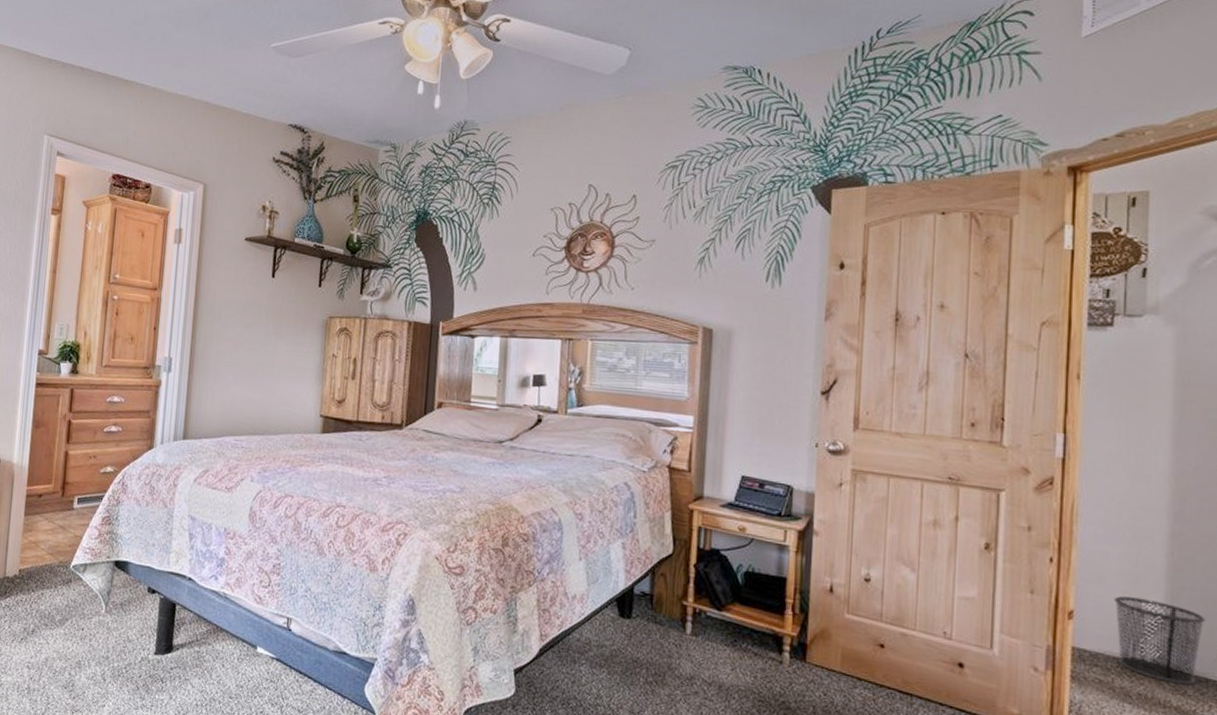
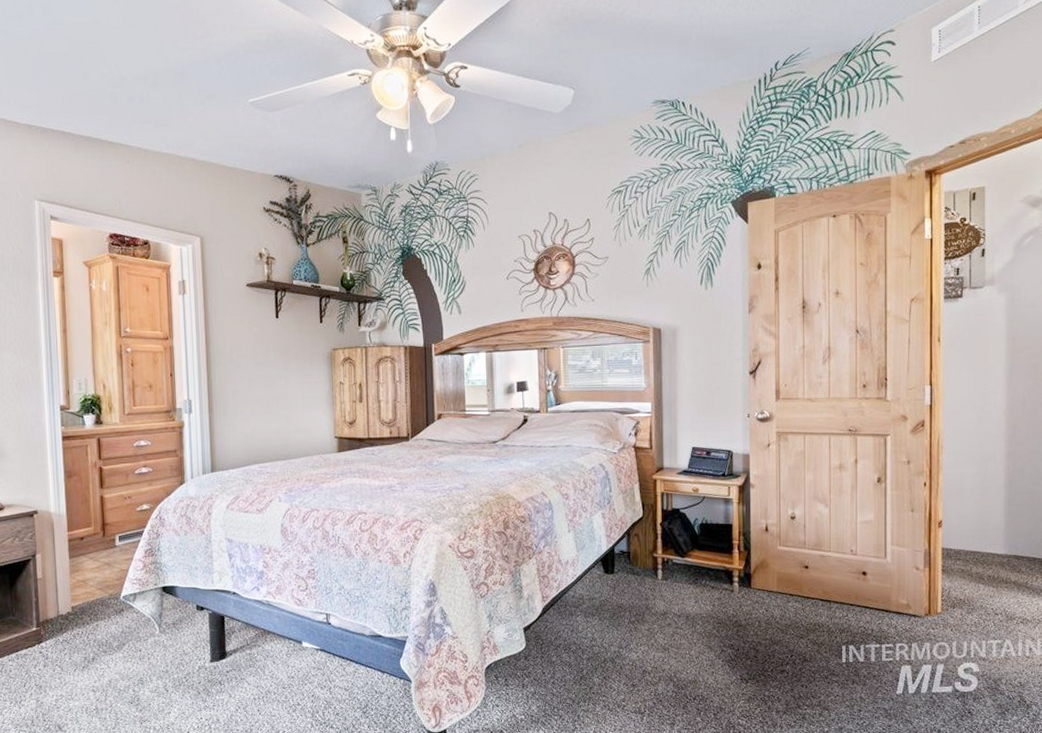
waste bin: present [1114,596,1205,686] -> none [970,505,1032,565]

